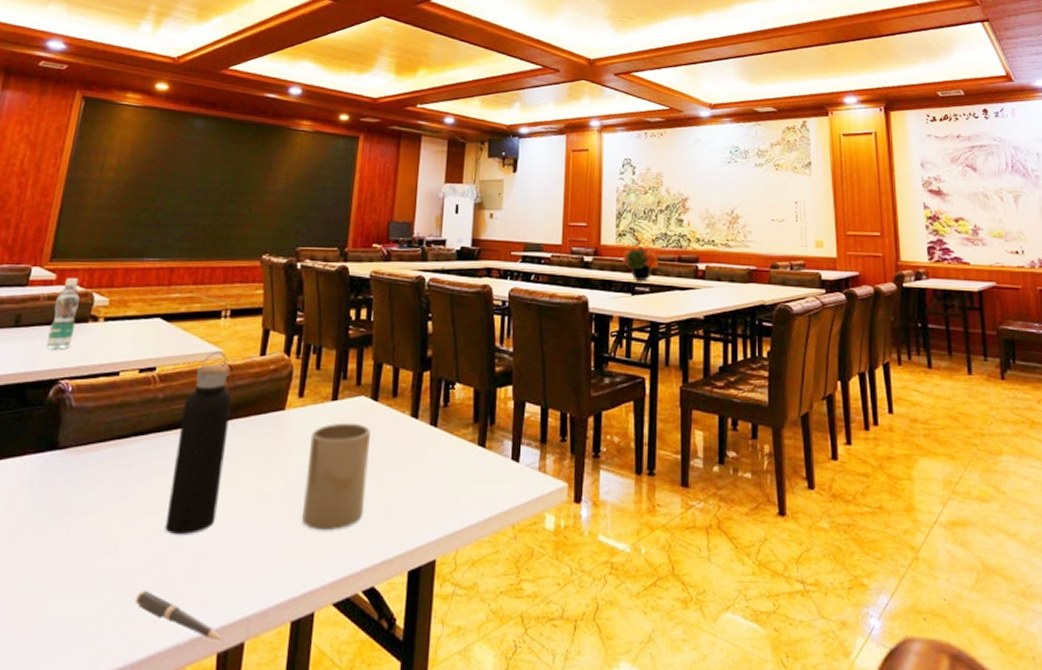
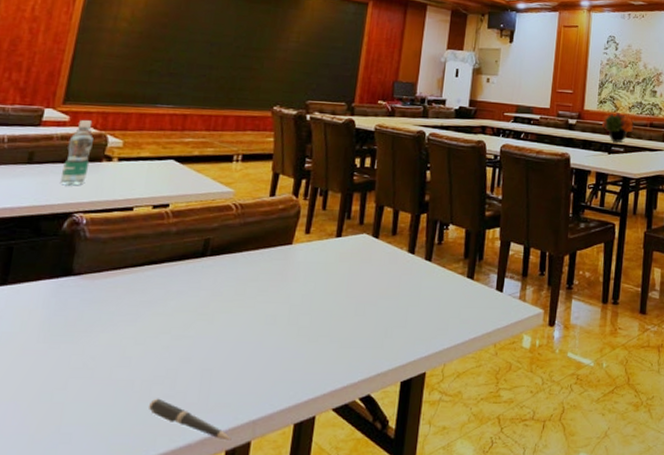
water bottle: present [164,351,232,534] -> none [177,191,242,350]
mug: present [302,422,370,530] -> none [306,256,371,347]

